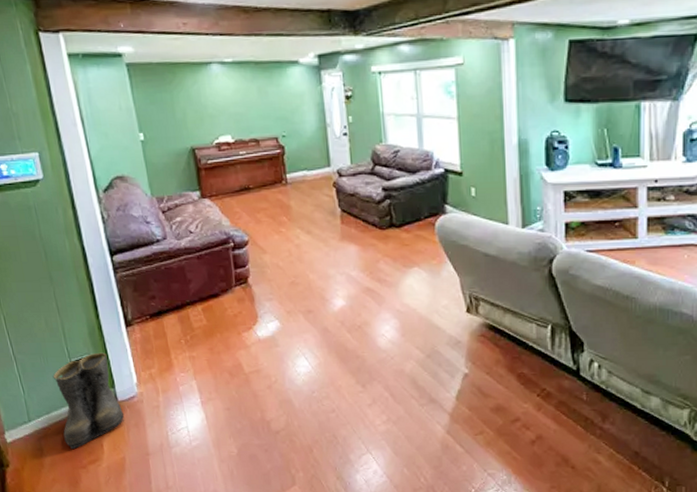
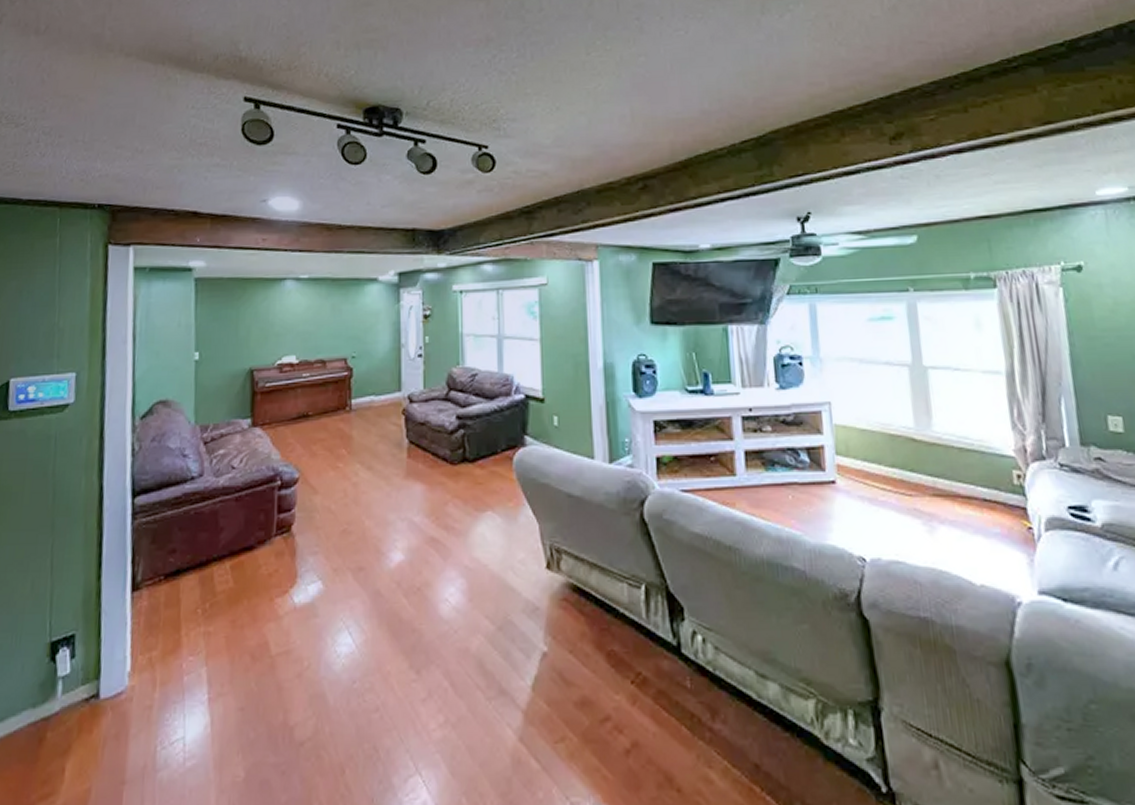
boots: present [53,352,125,449] -> none [14,627,104,776]

